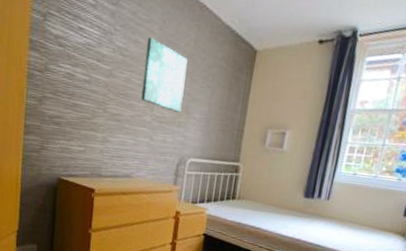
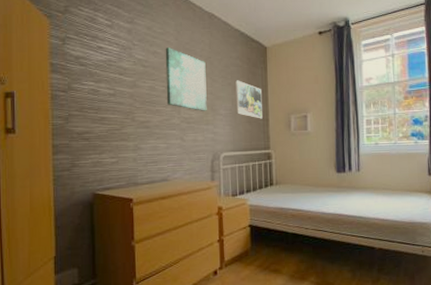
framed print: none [210,83,242,129] -> present [235,80,263,119]

